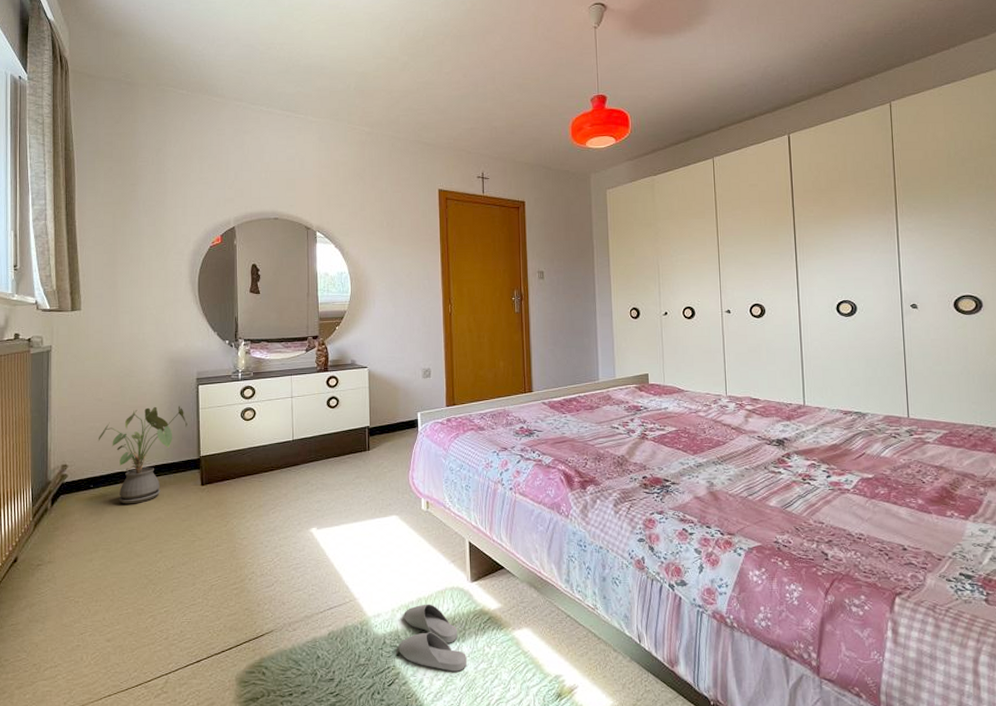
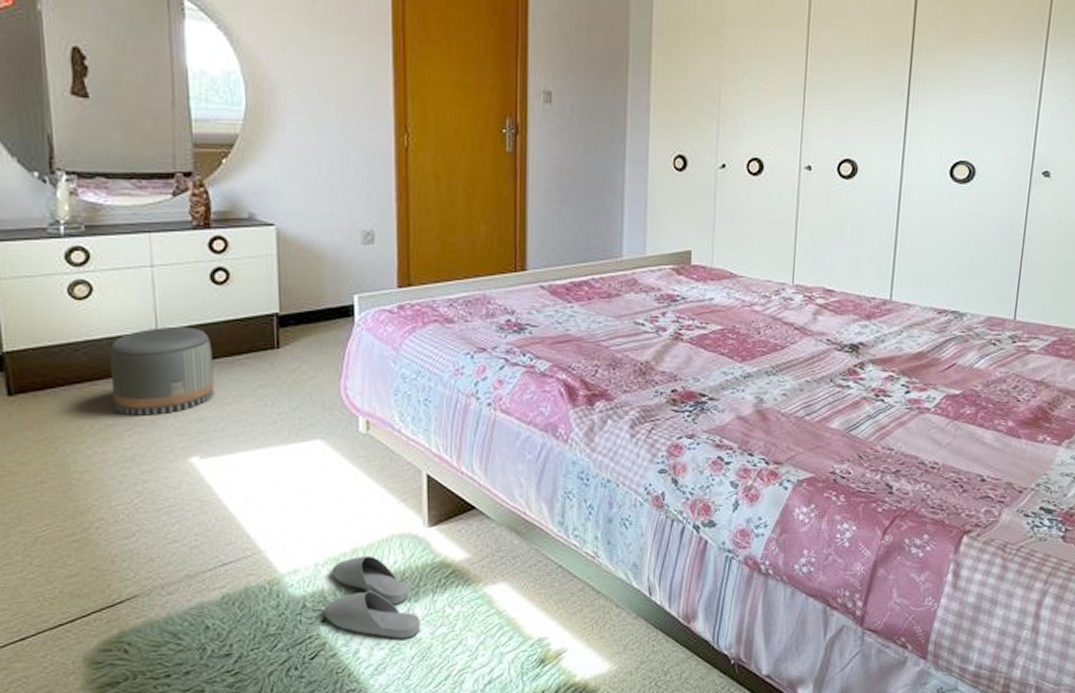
pouf: none [263,437,328,499] -> present [109,327,215,416]

